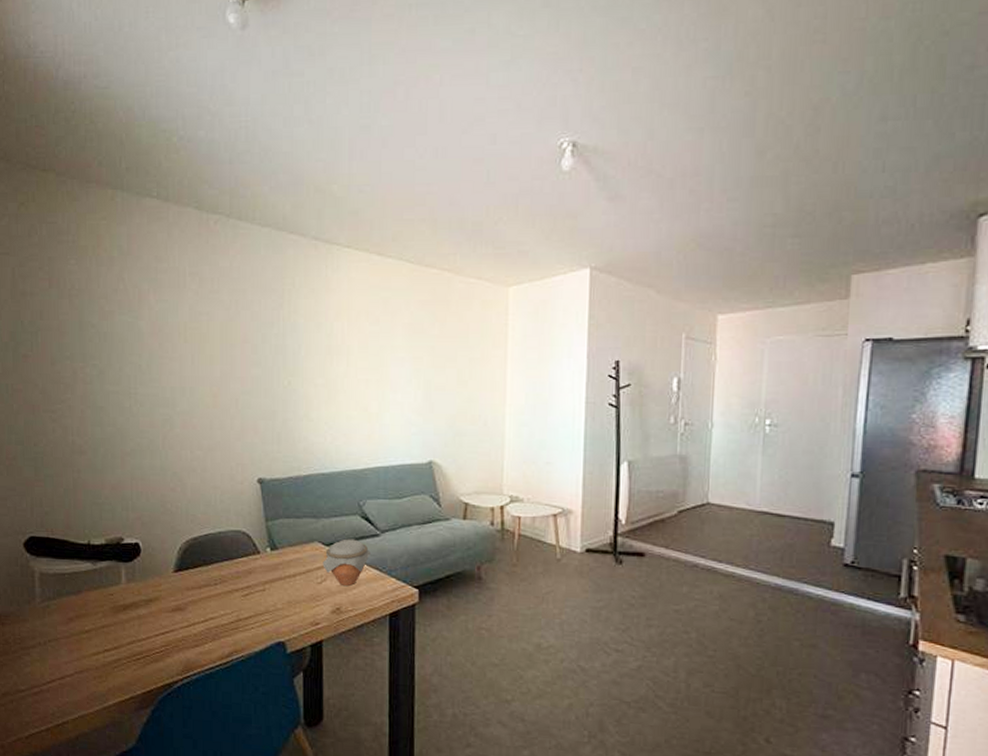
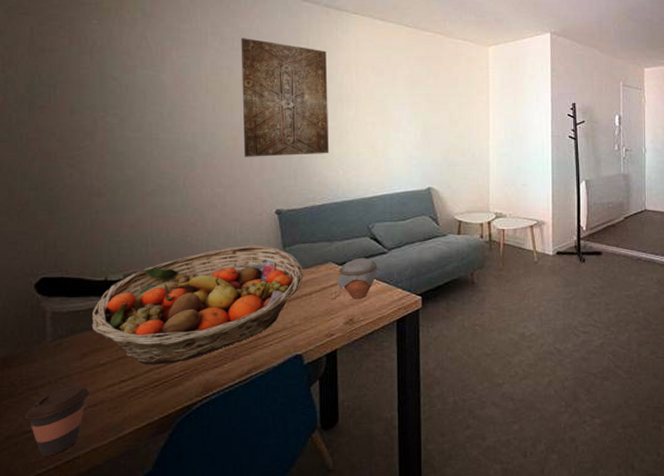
coffee cup: none [18,649,75,718] -> present [24,385,89,456]
fruit basket: none [76,516,287,638] -> present [91,245,304,365]
wall art: none [221,279,317,418] -> present [241,38,330,157]

